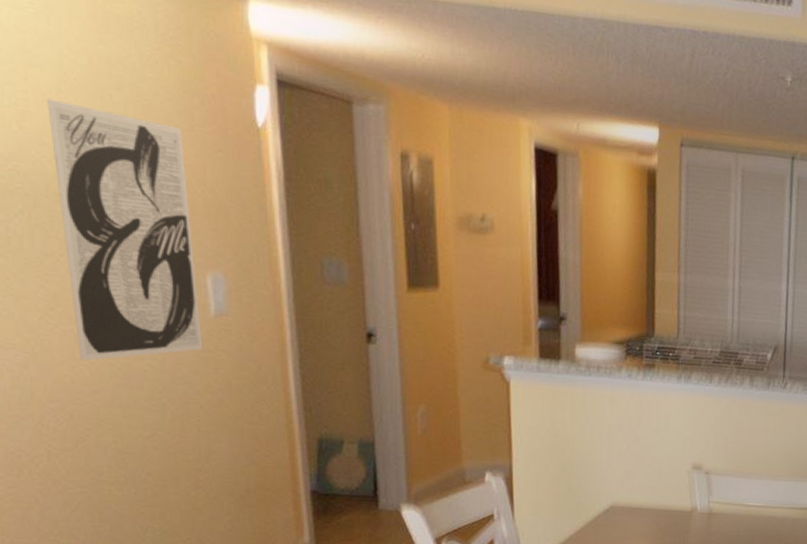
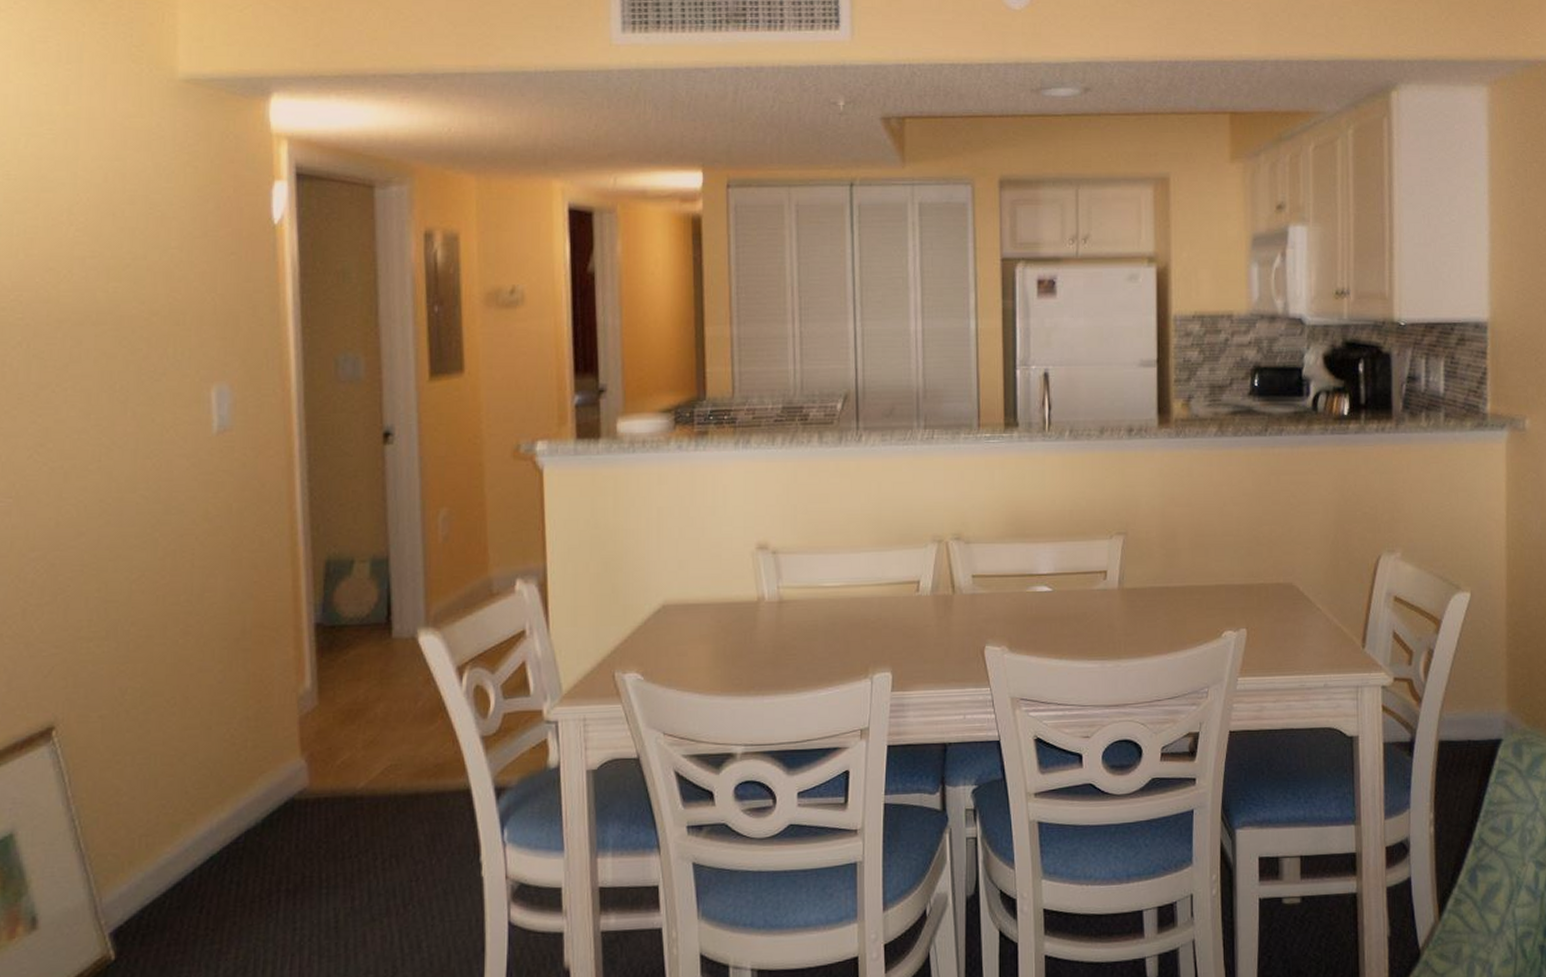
wall art: present [47,98,203,361] -> none [57,222,203,500]

